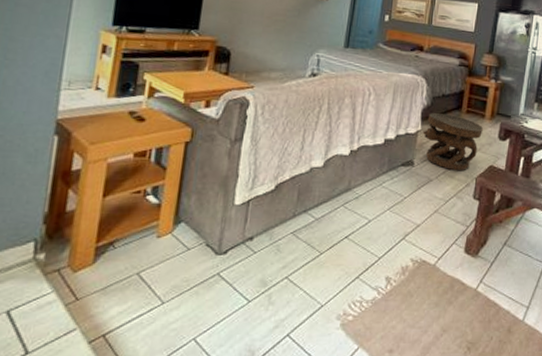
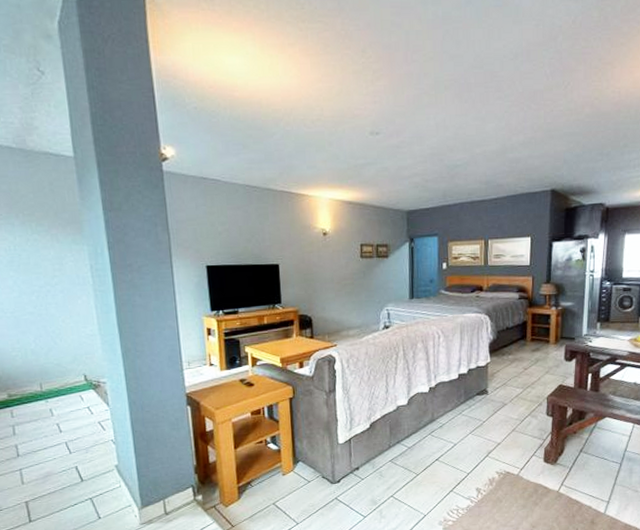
side table: present [422,112,483,171] -> none [492,344,549,394]

